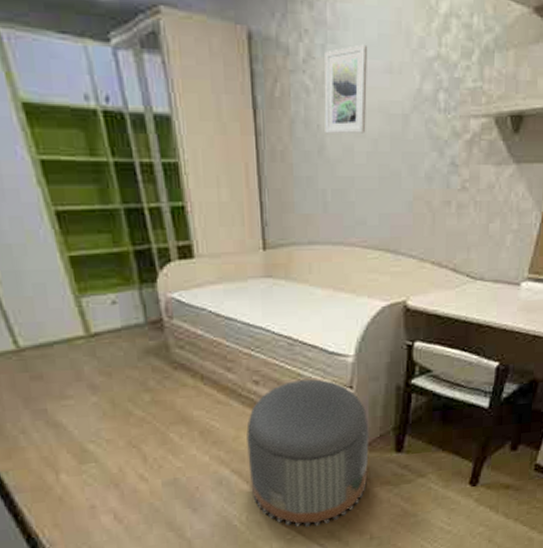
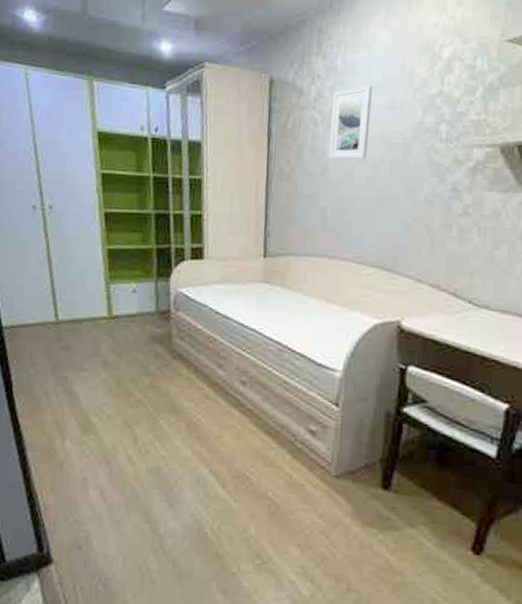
pouf: present [246,379,369,527] -> none [226,387,353,557]

